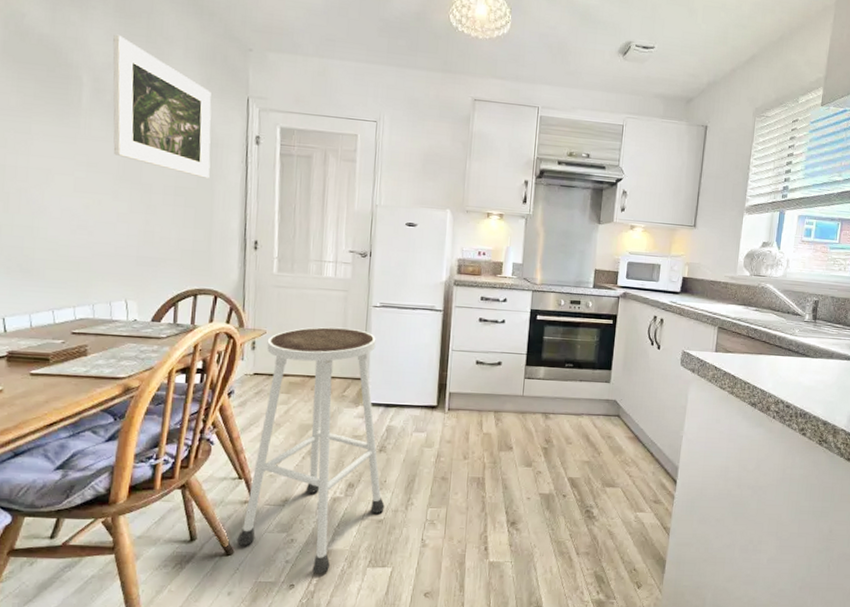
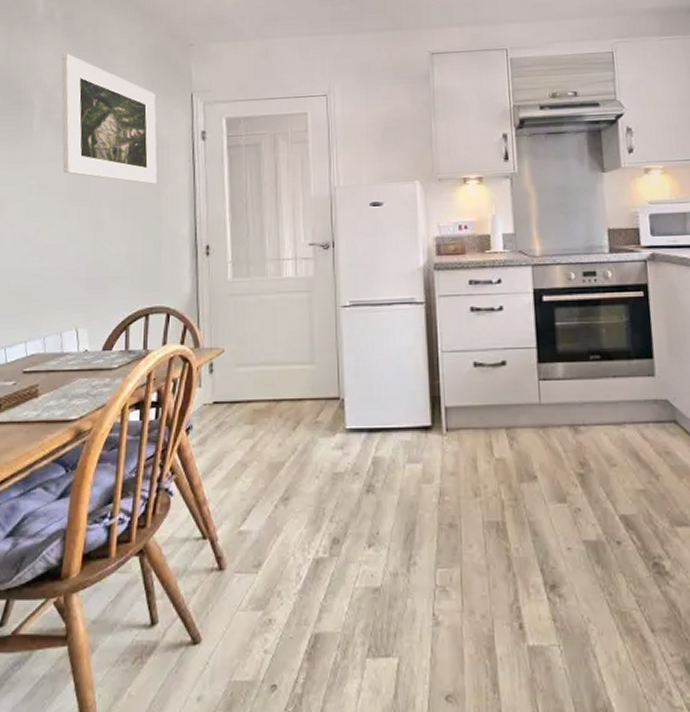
stool: present [236,327,385,574] -> none [204,336,380,669]

